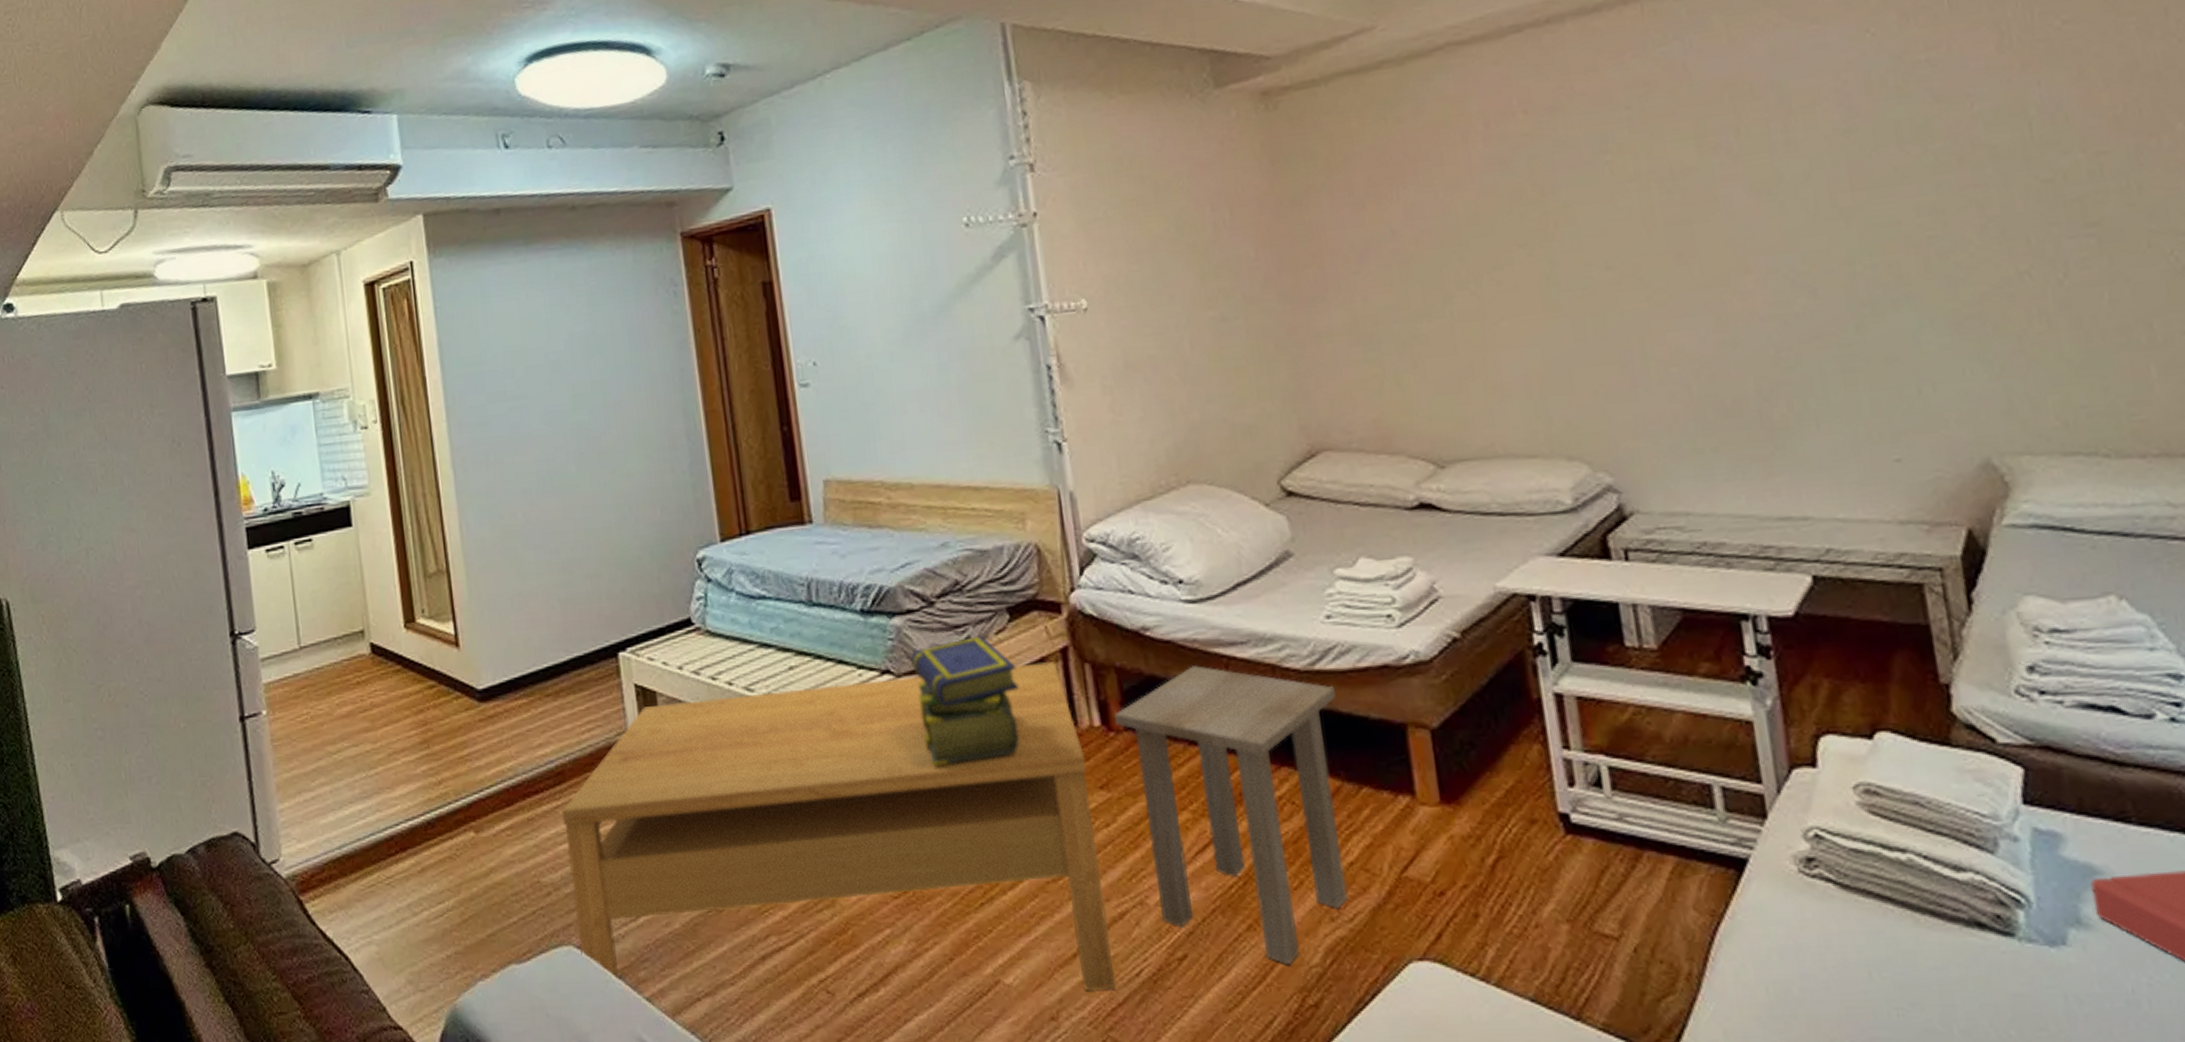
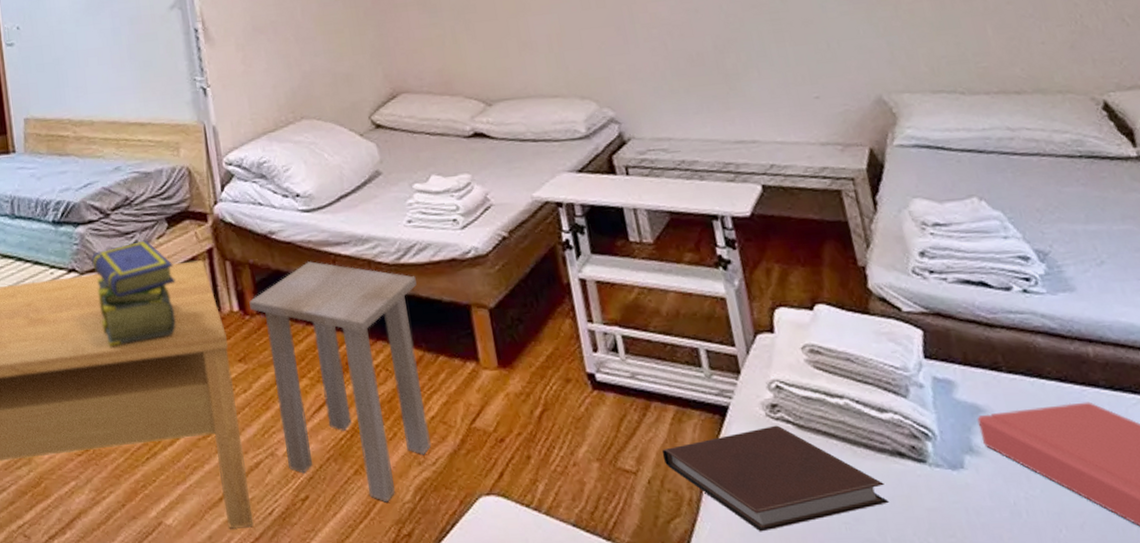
notebook: none [1654,884,1958,1016] -> present [662,425,888,532]

